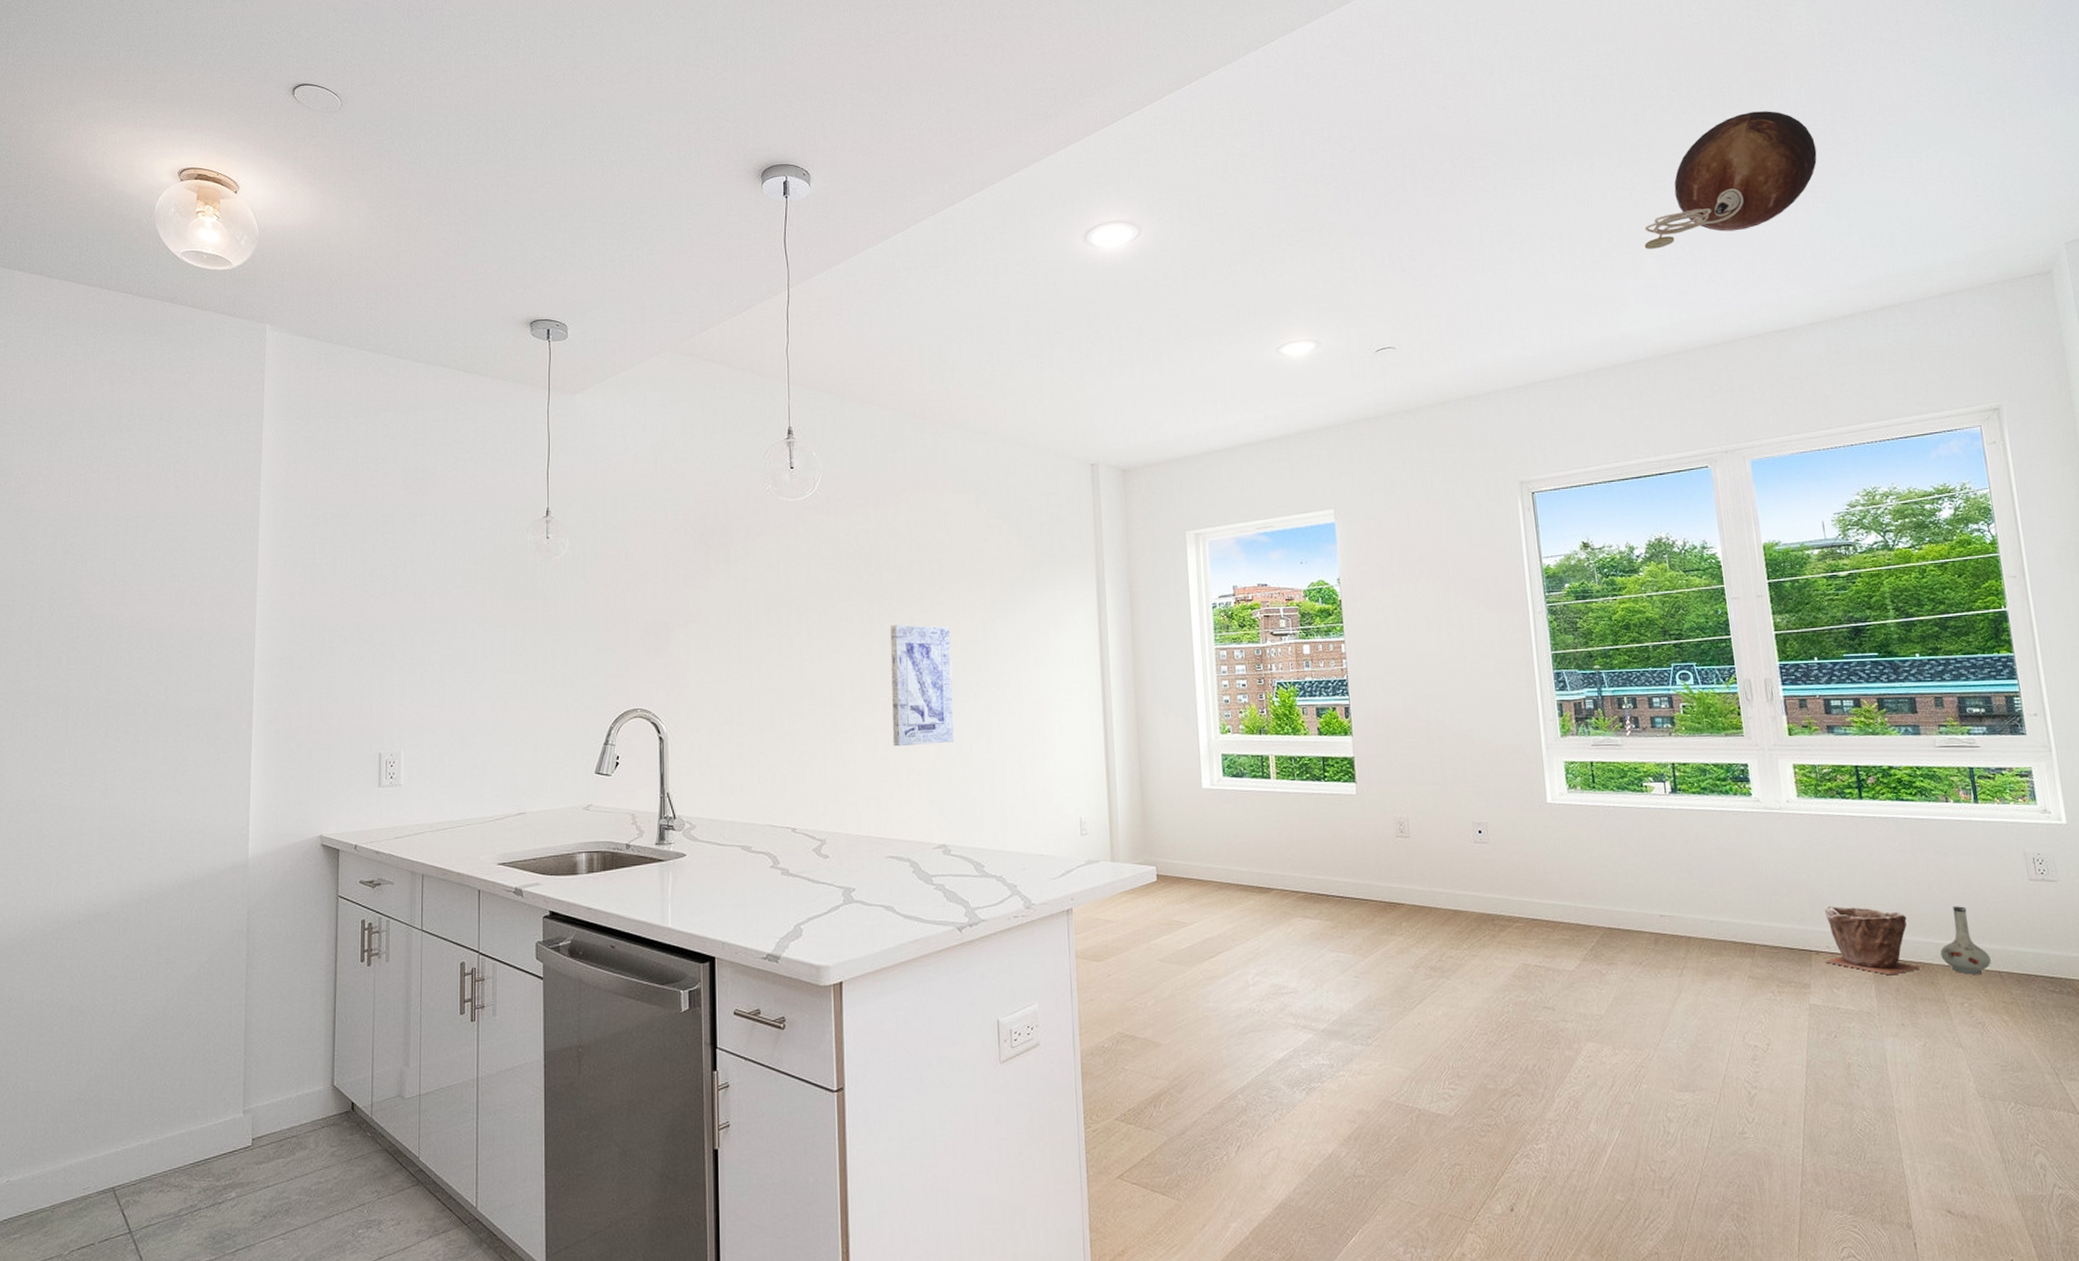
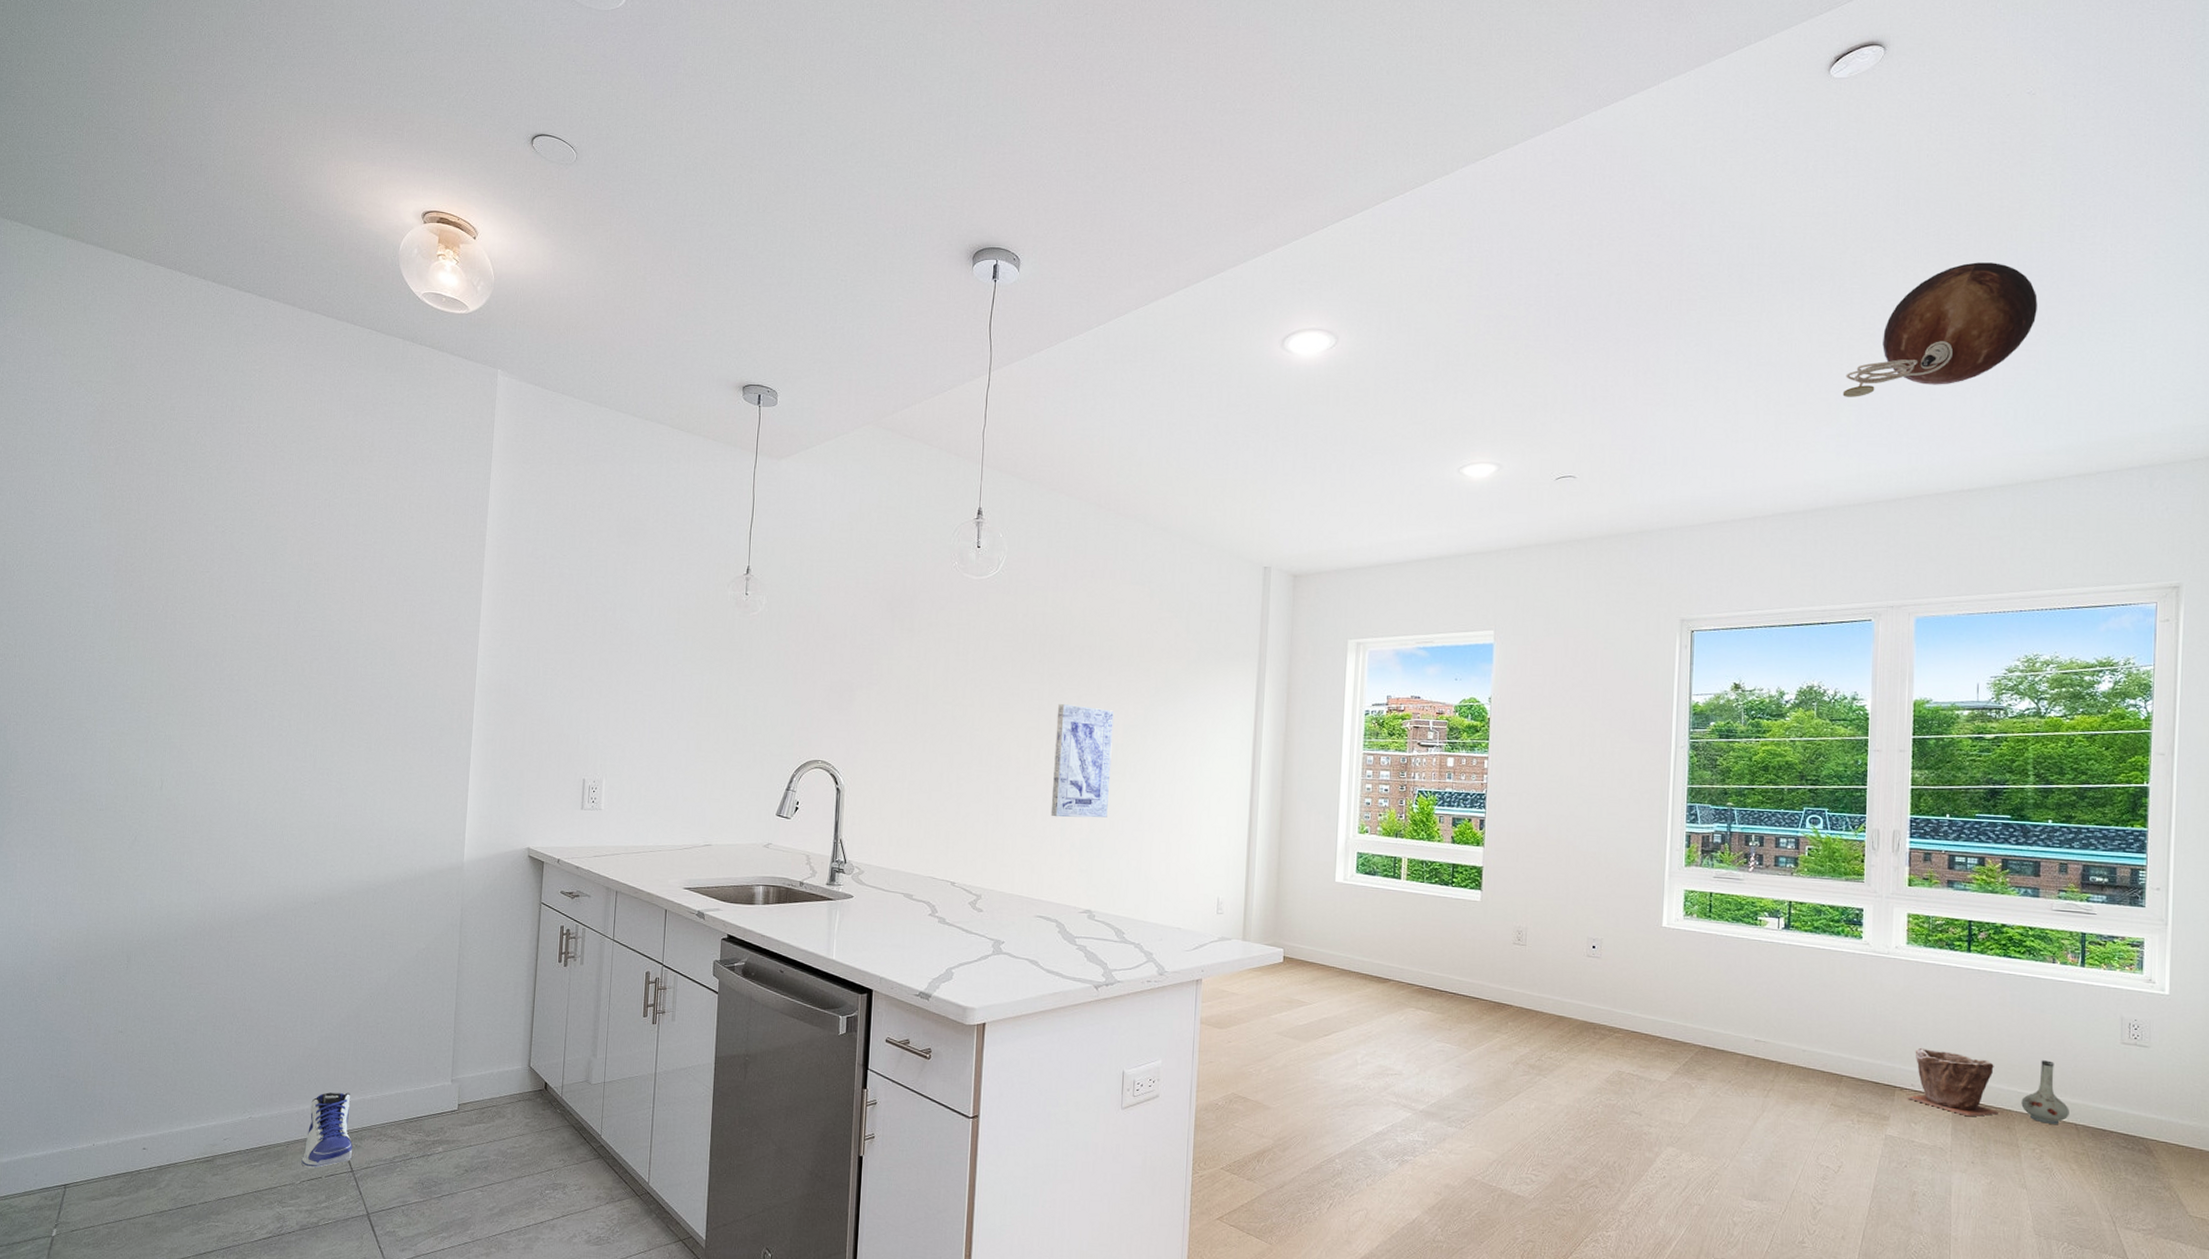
sneaker: none [69,1139,130,1234] -> present [301,1092,352,1168]

